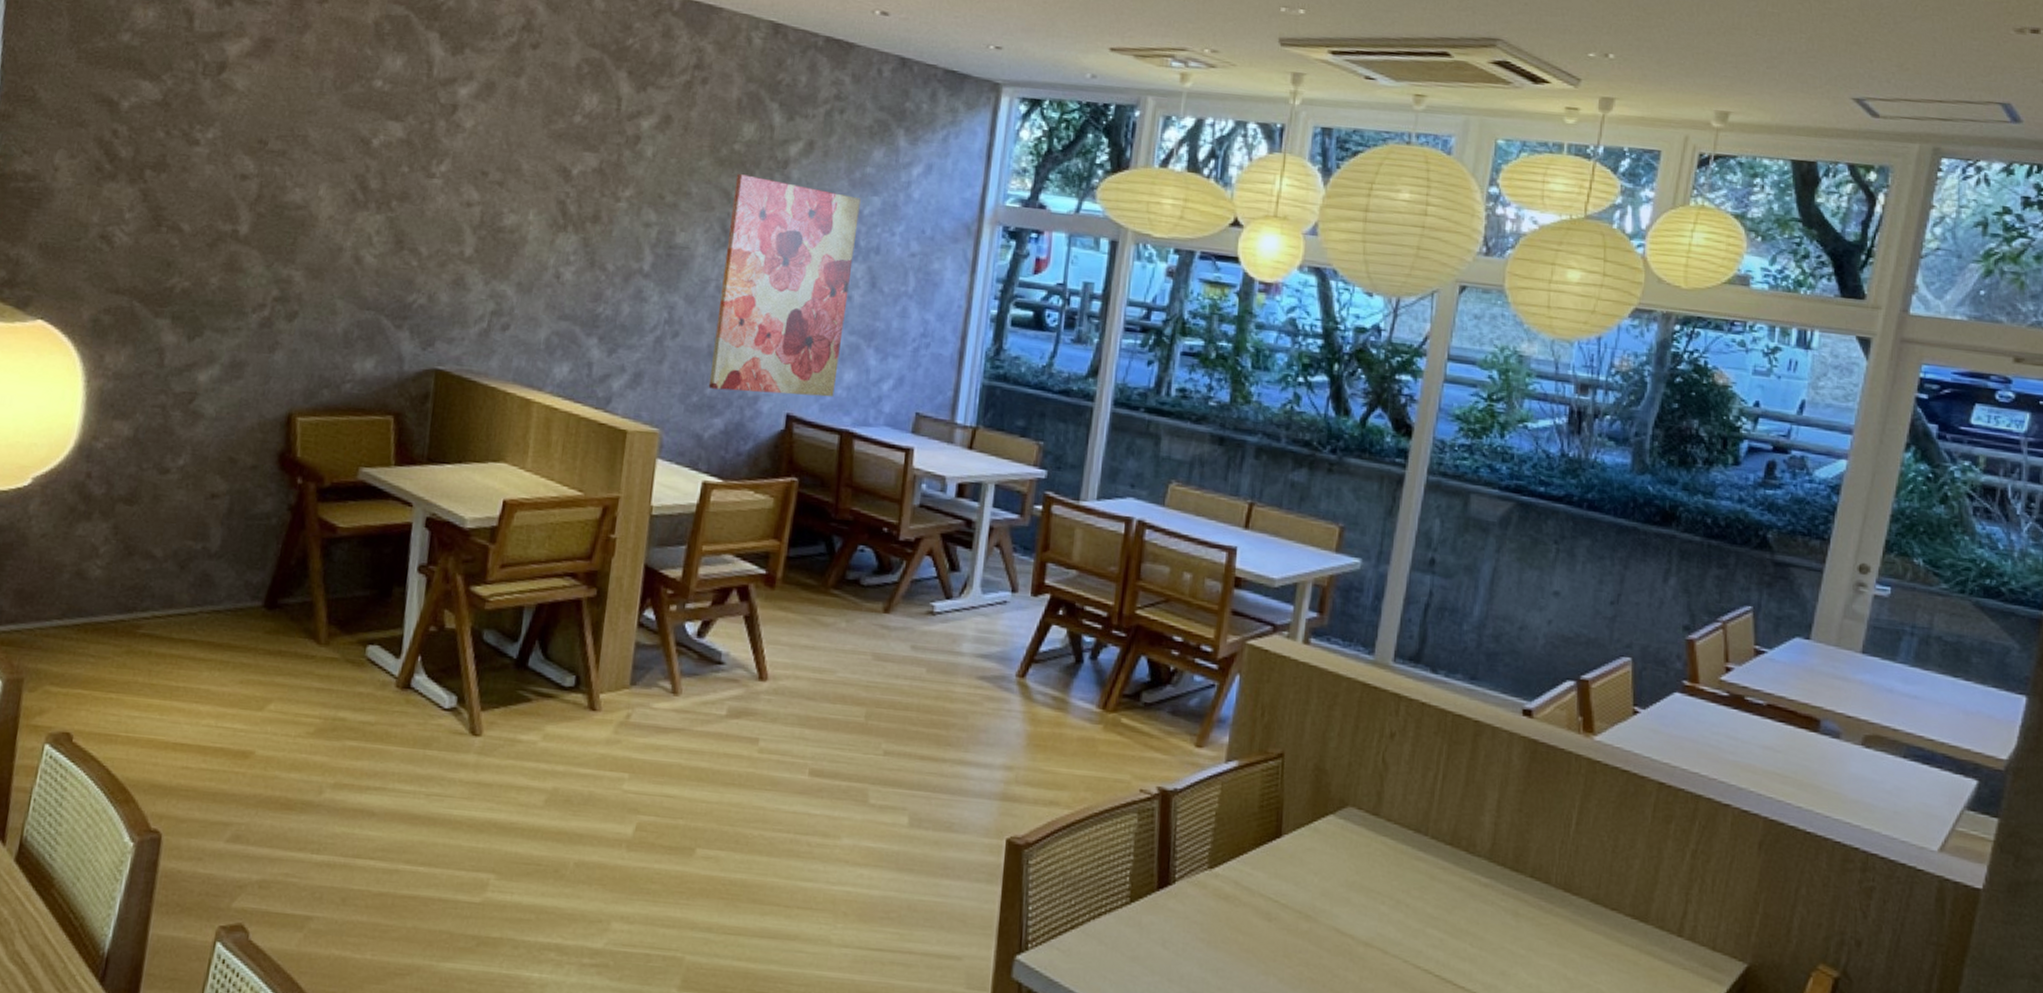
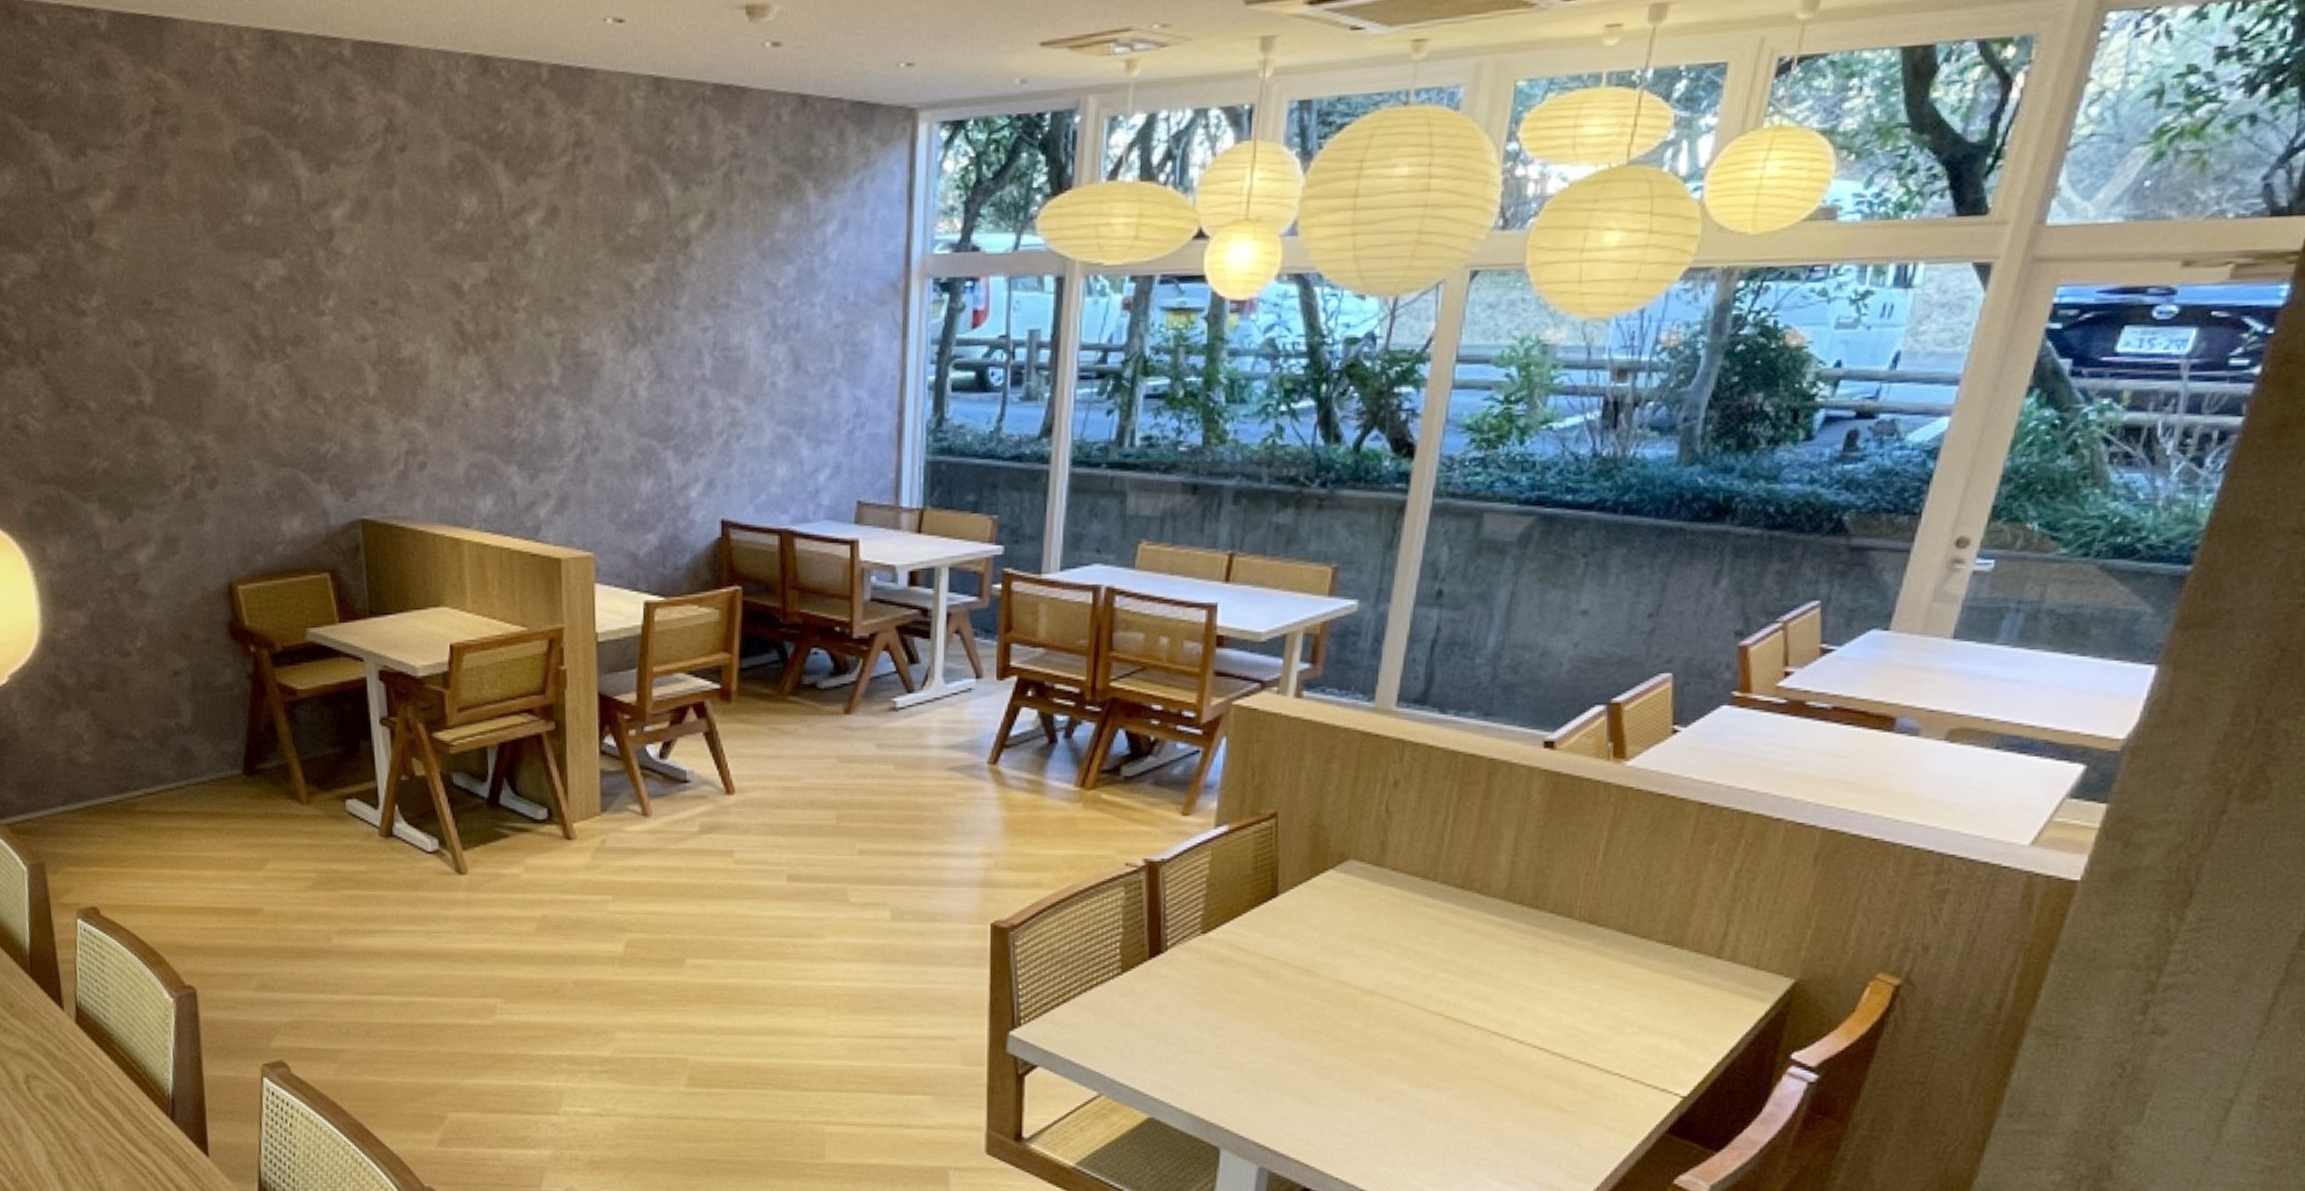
wall art: present [708,174,861,397] -> none [635,261,773,503]

